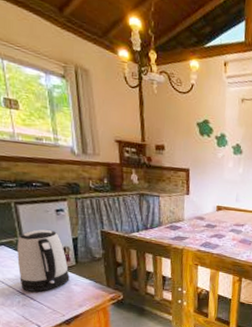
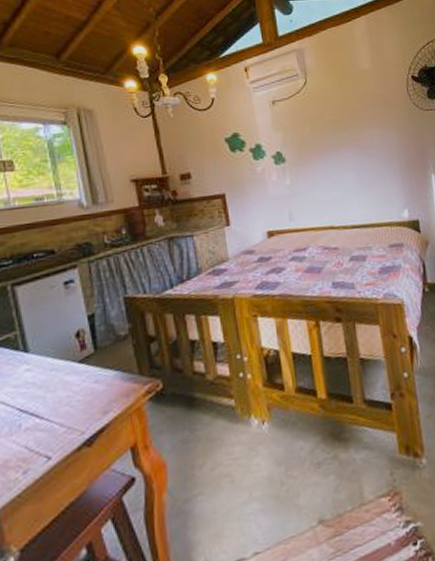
kettle: present [17,229,70,292] -> none [16,311,88,407]

